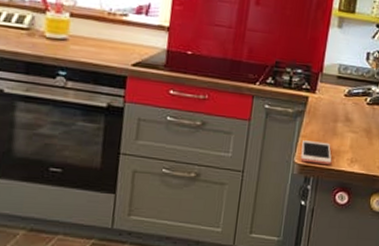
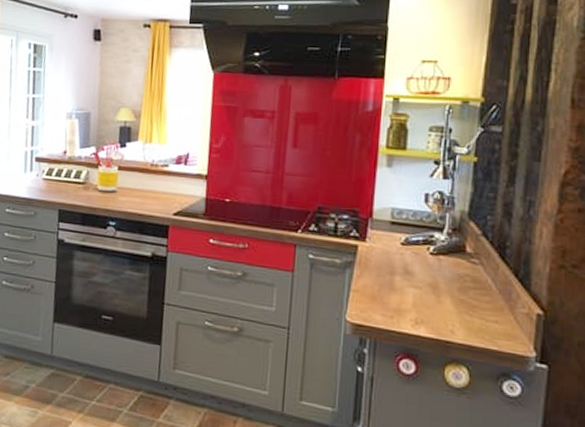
cell phone: present [300,140,332,165] -> none [353,295,392,325]

